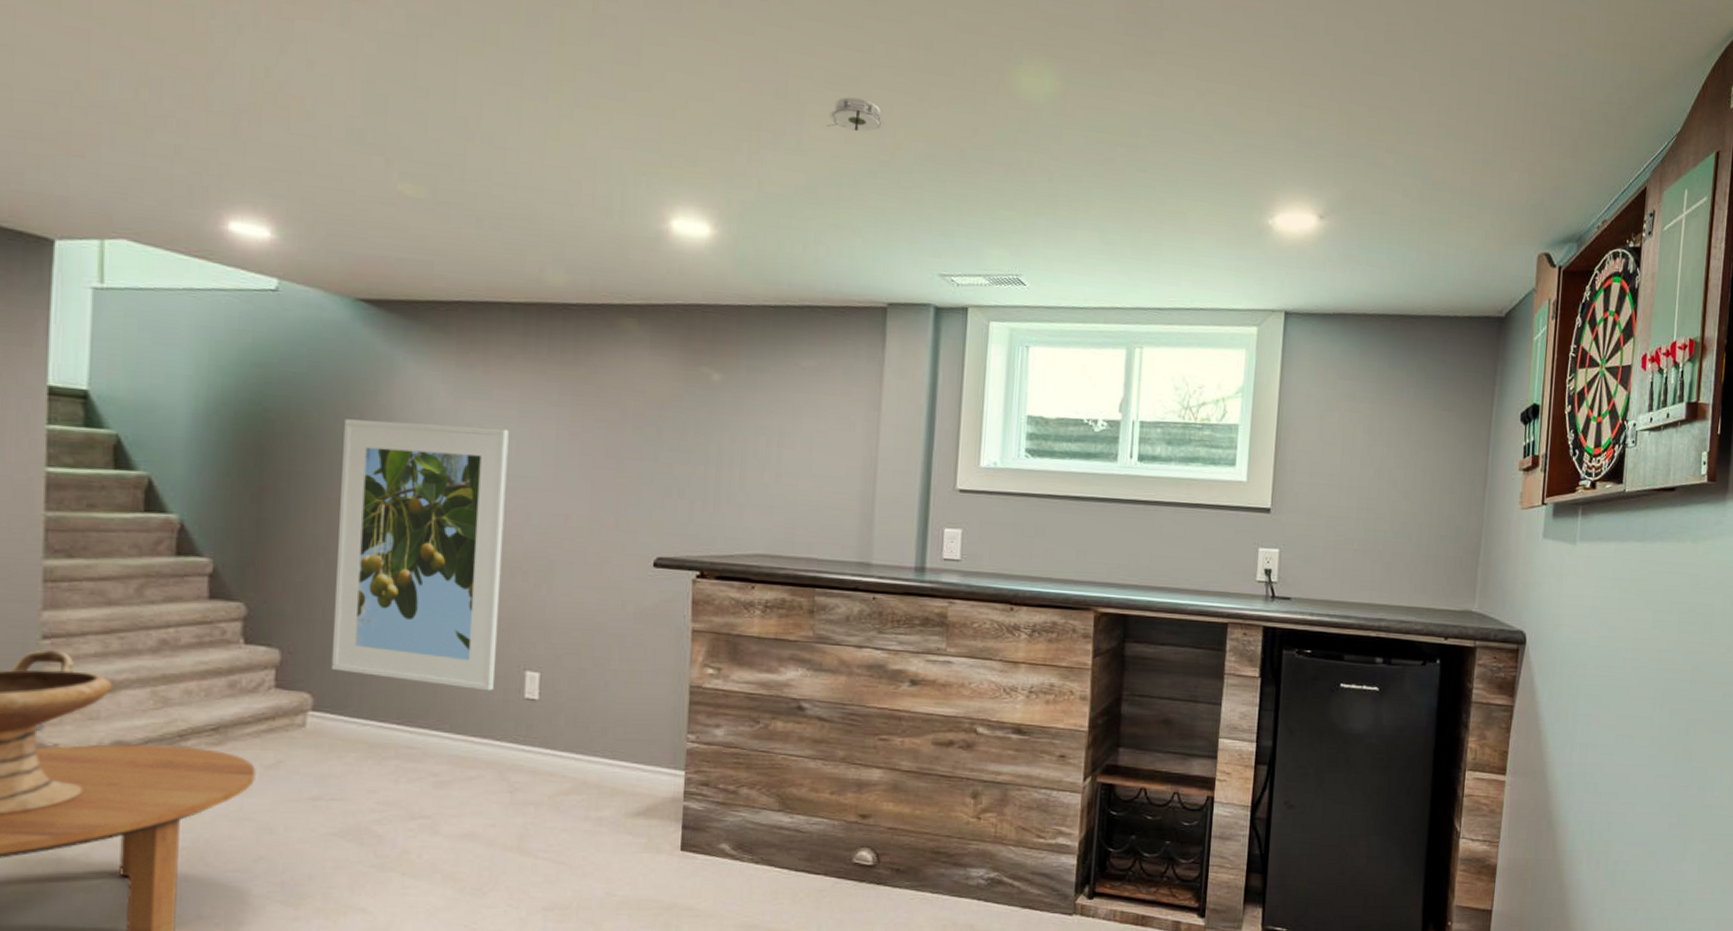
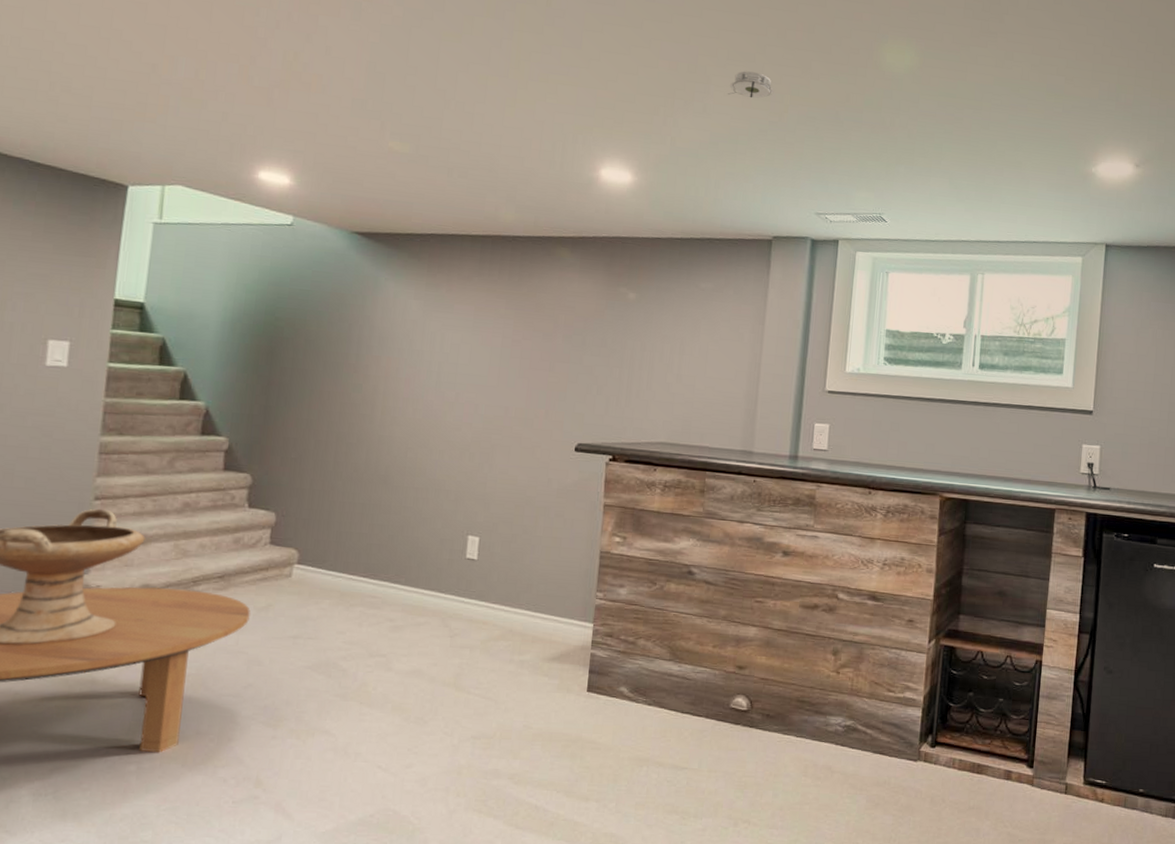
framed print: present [331,419,509,691] -> none [314,327,465,552]

